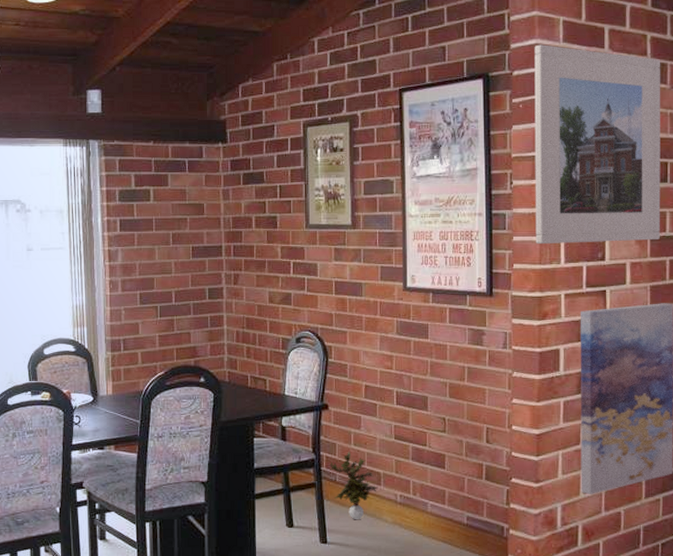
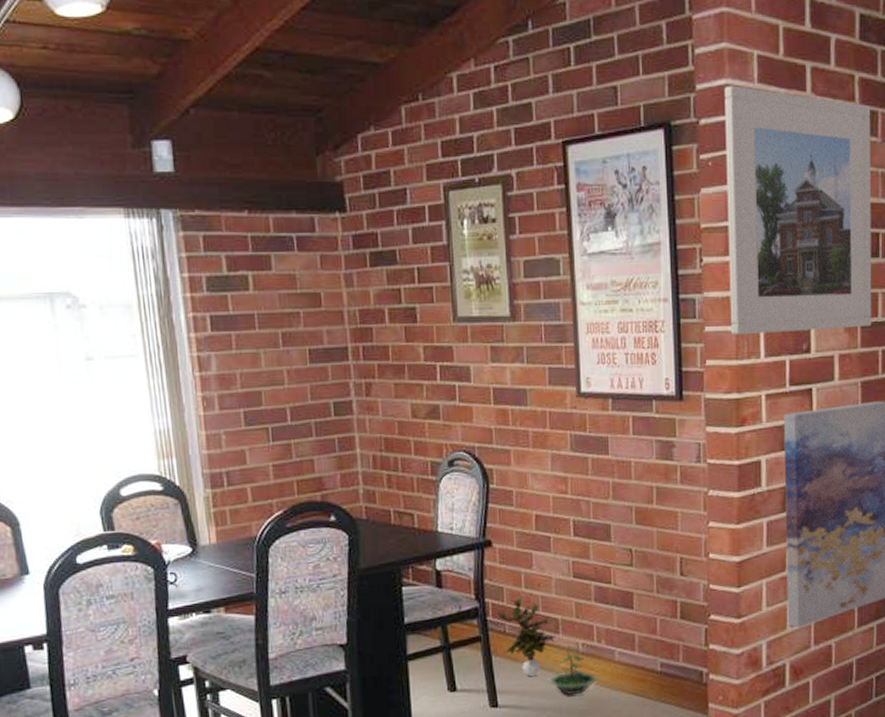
terrarium: none [371,496,412,537] -> present [549,645,598,695]

